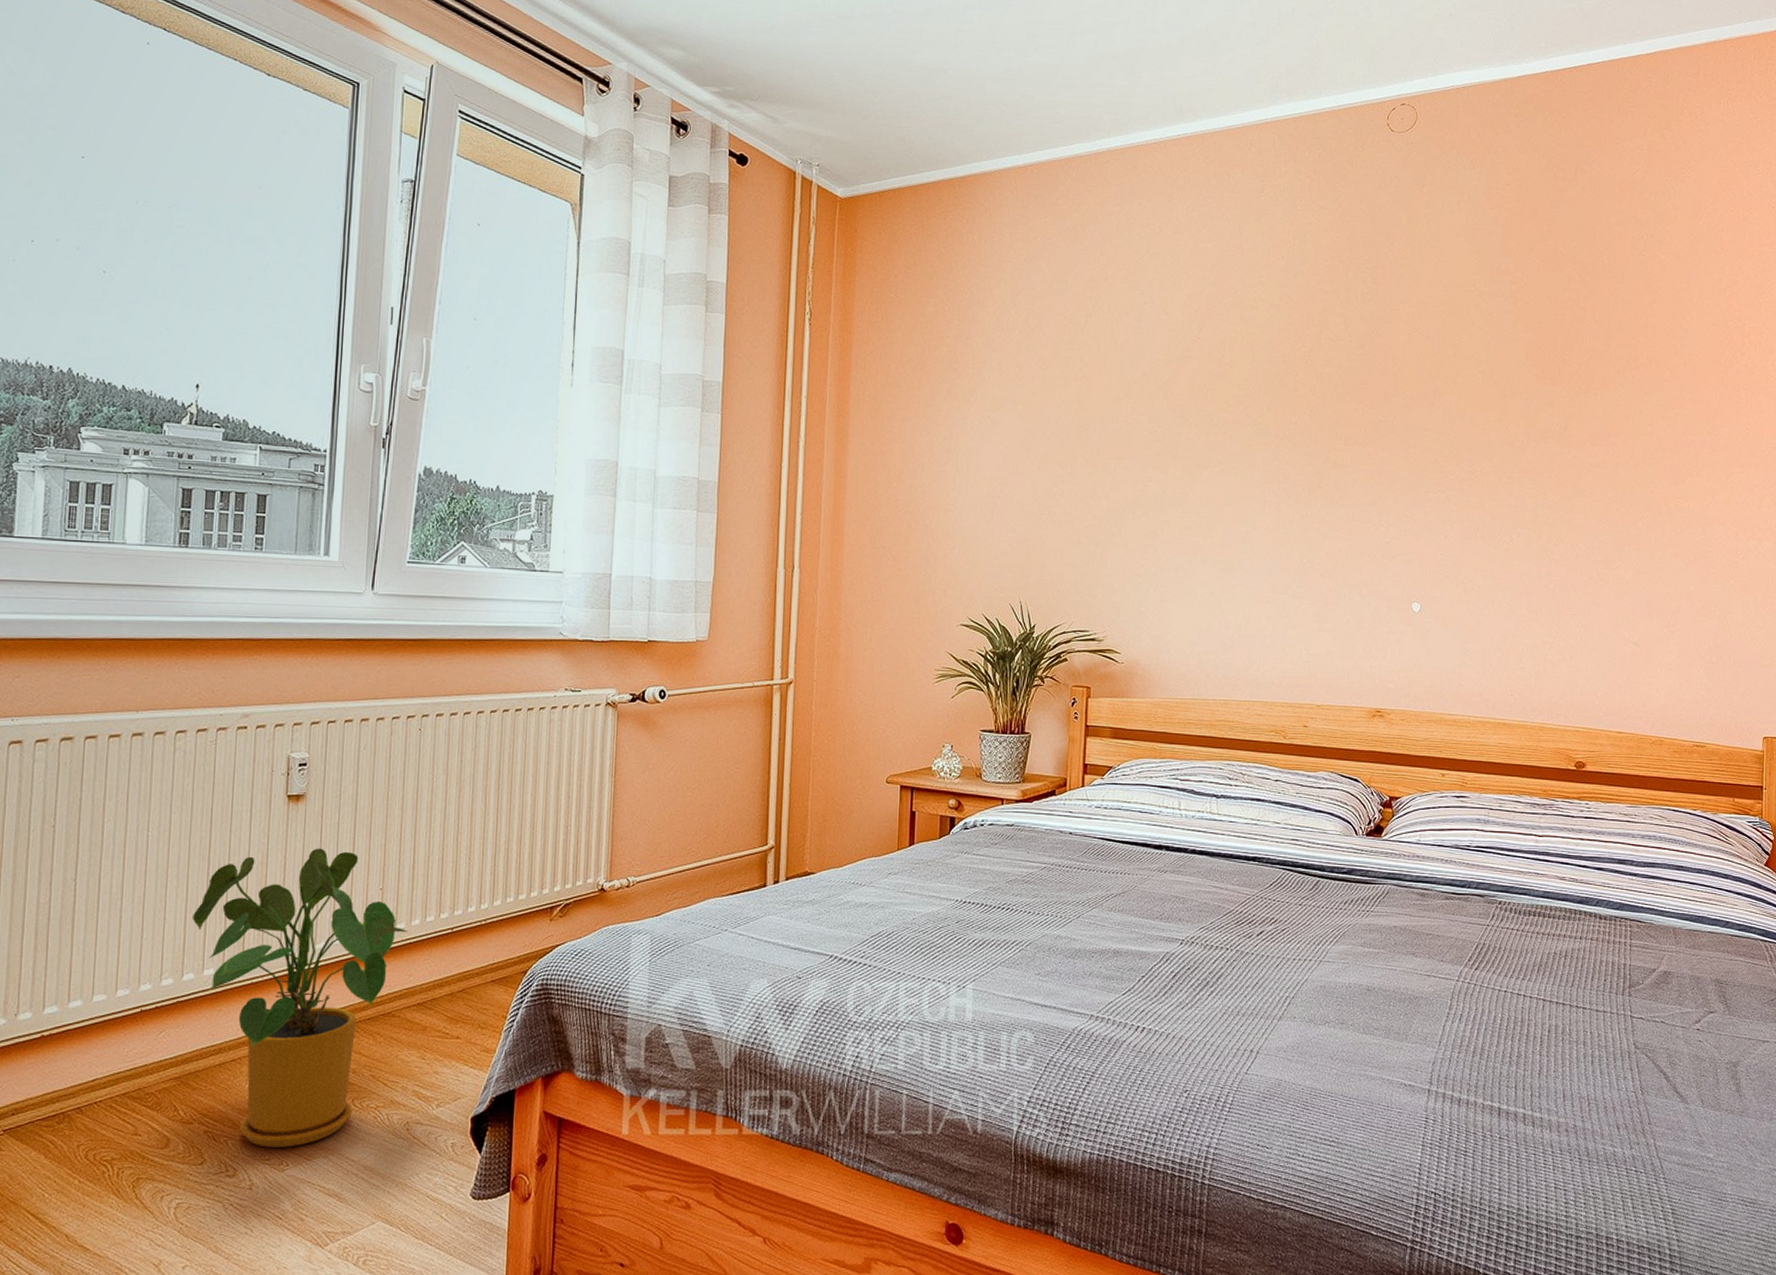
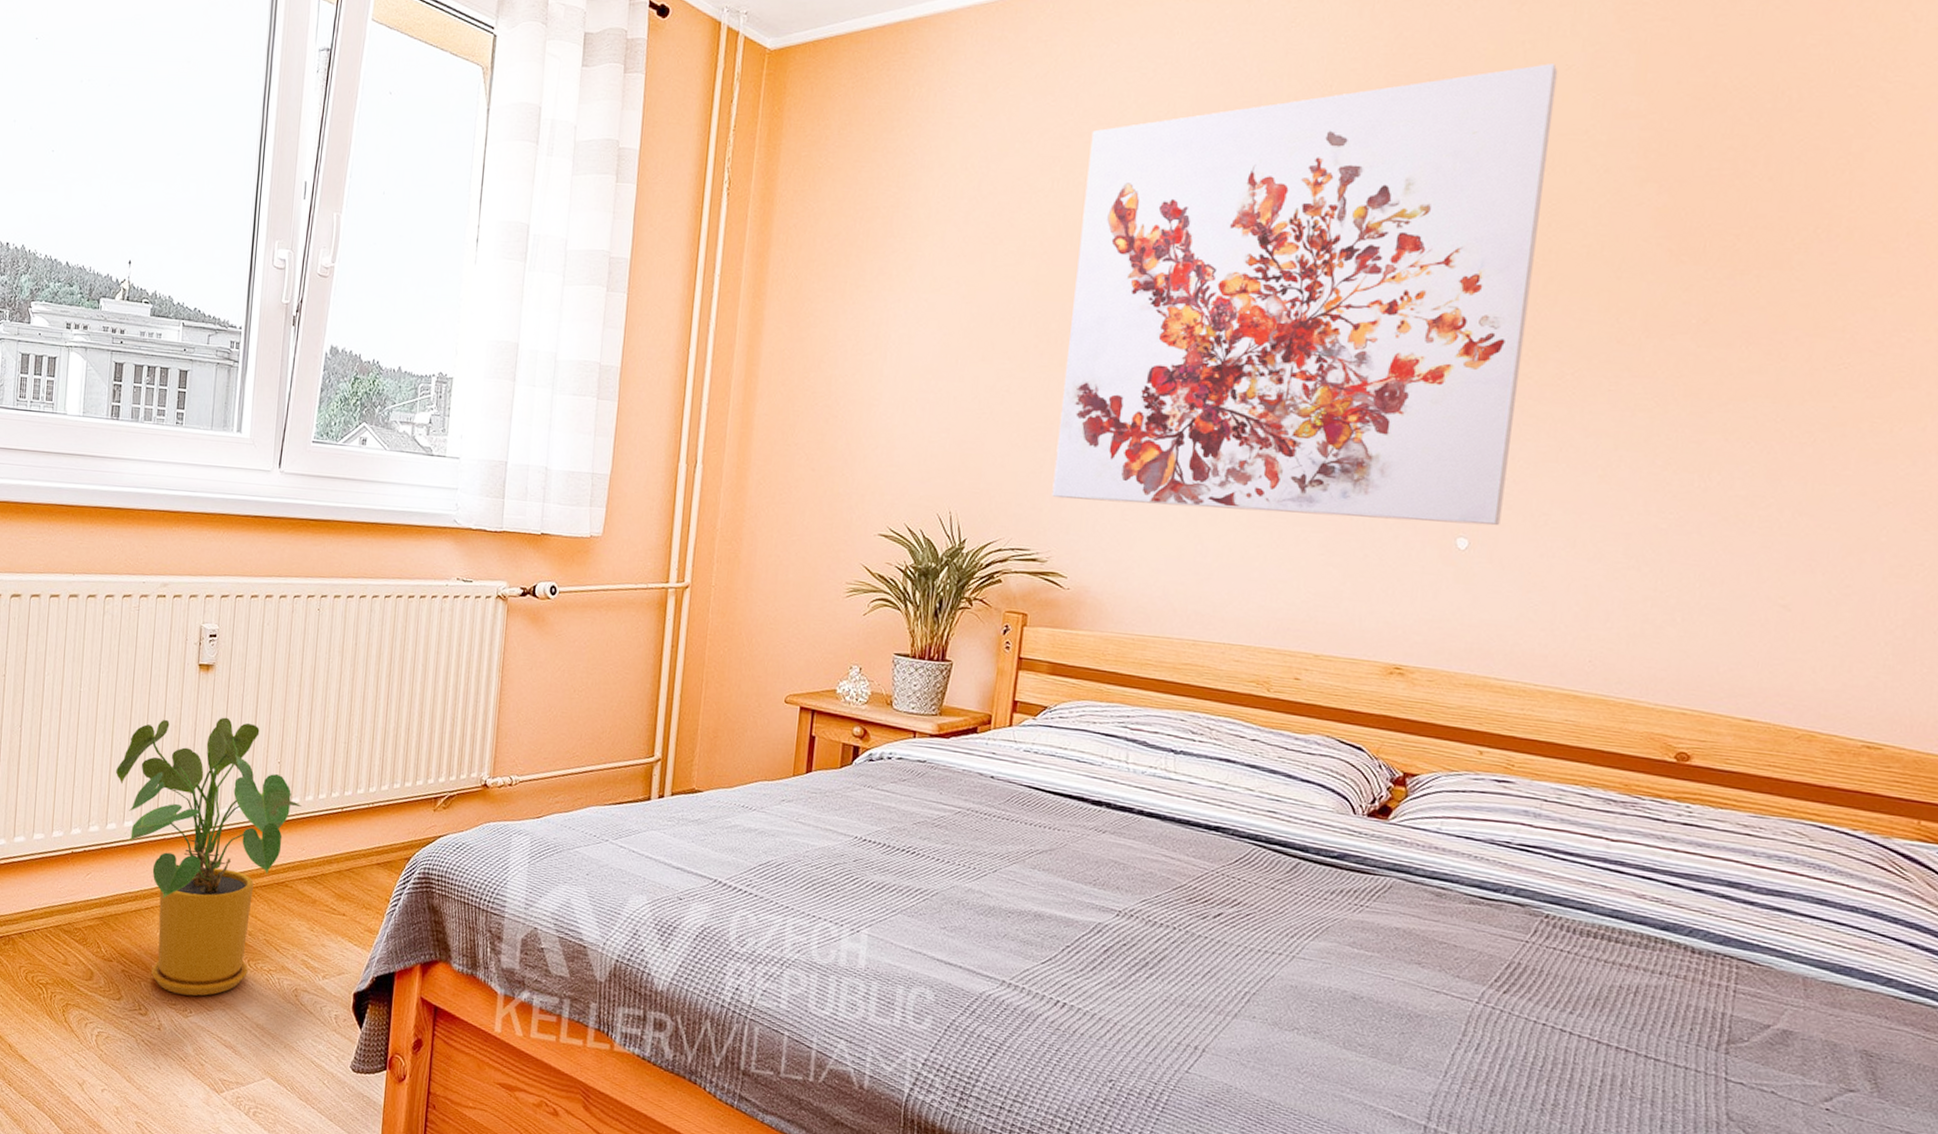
wall art: none [1103,232,1451,592] -> present [1052,64,1558,526]

